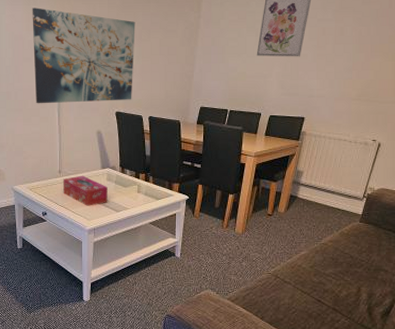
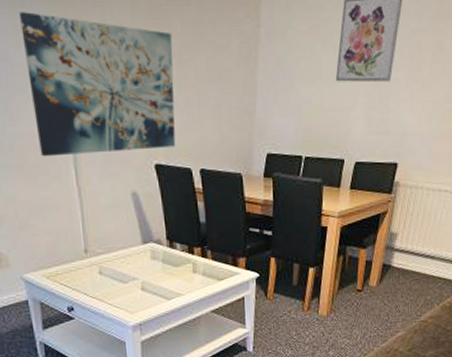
tissue box: present [63,175,108,206] -> none [91,254,155,295]

